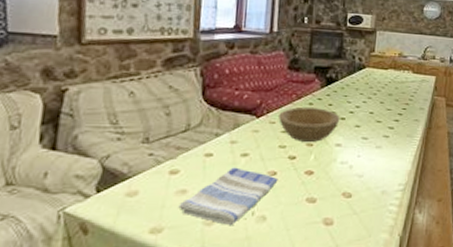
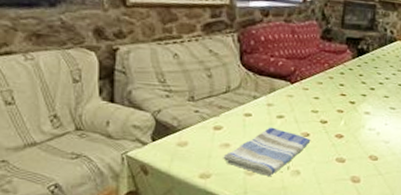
bowl: present [278,107,340,142] -> none [311,76,370,109]

